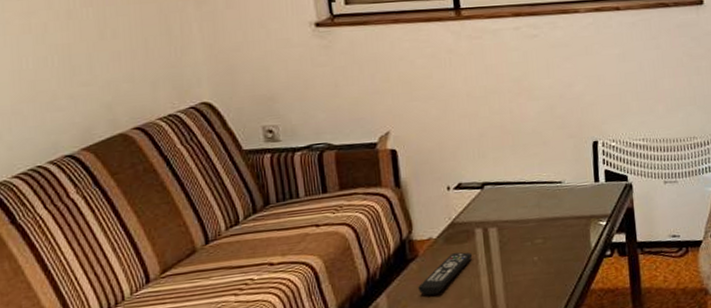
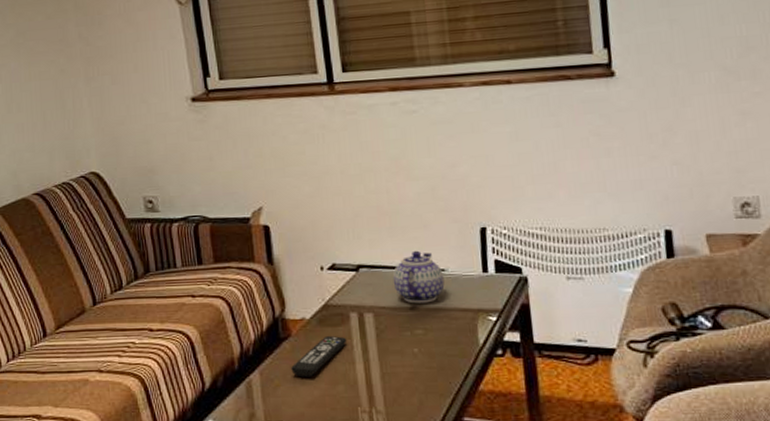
teapot: none [515,165,562,215] -> present [392,250,445,304]

